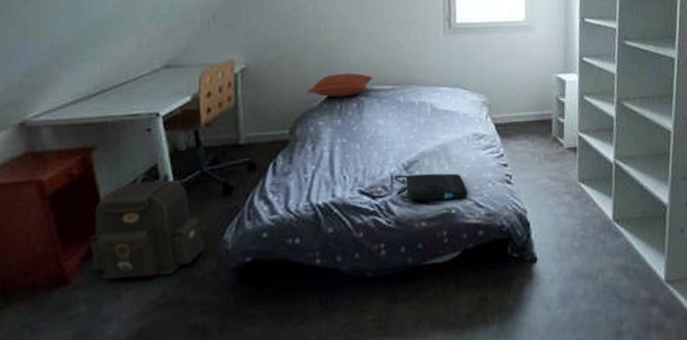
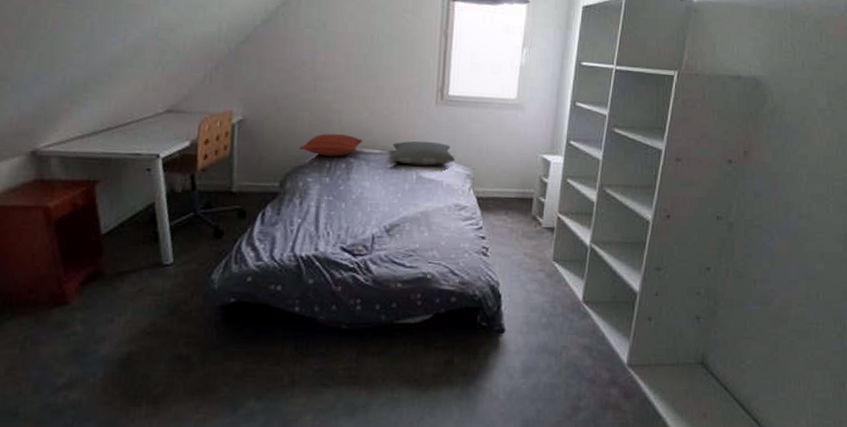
backpack: present [90,173,206,280] -> none [89,211,195,307]
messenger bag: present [394,173,468,201] -> none [375,236,444,264]
pillow: none [402,71,469,98] -> present [390,141,455,166]

